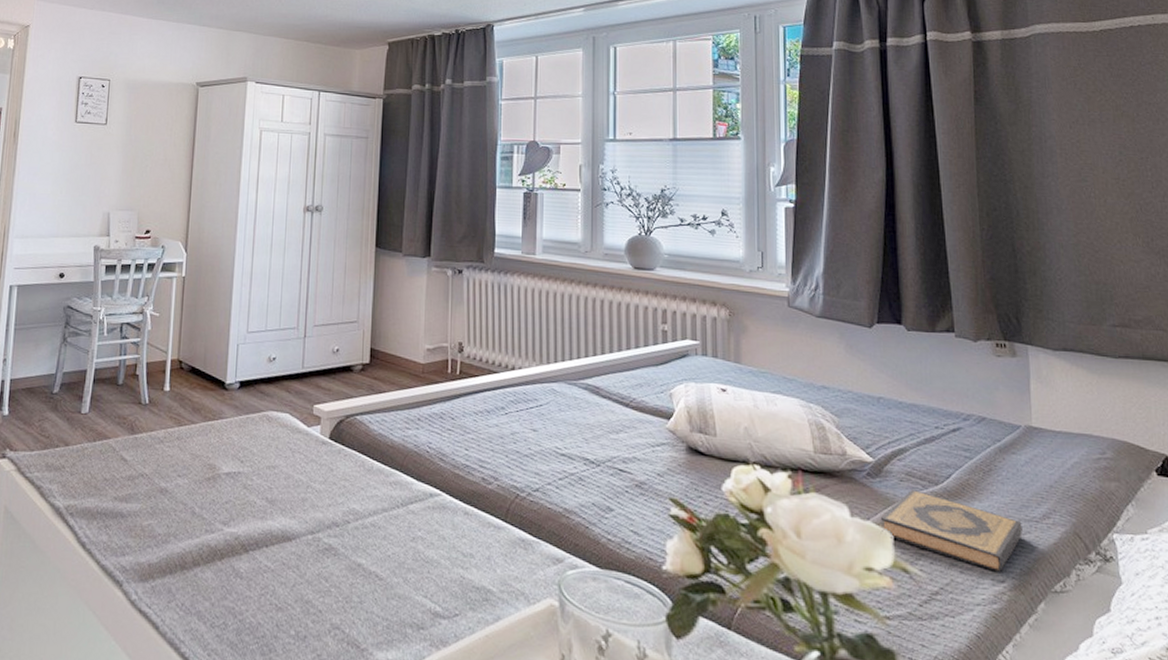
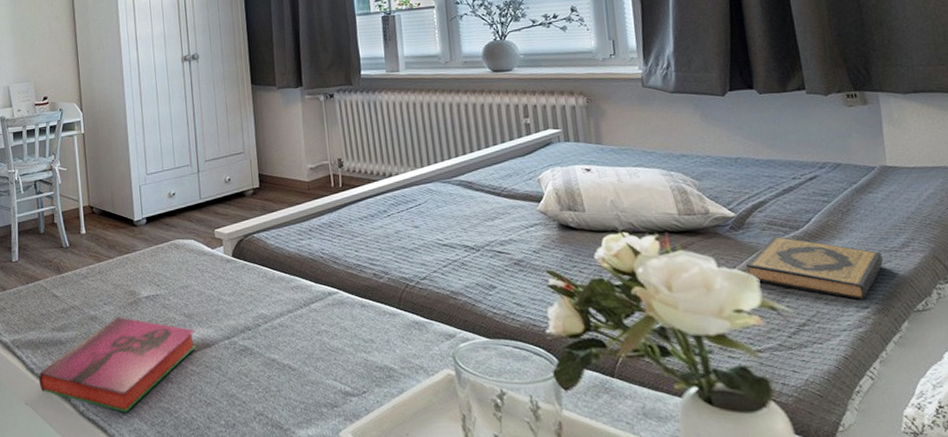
hardback book: none [89,492,276,608] -> present [39,316,196,413]

